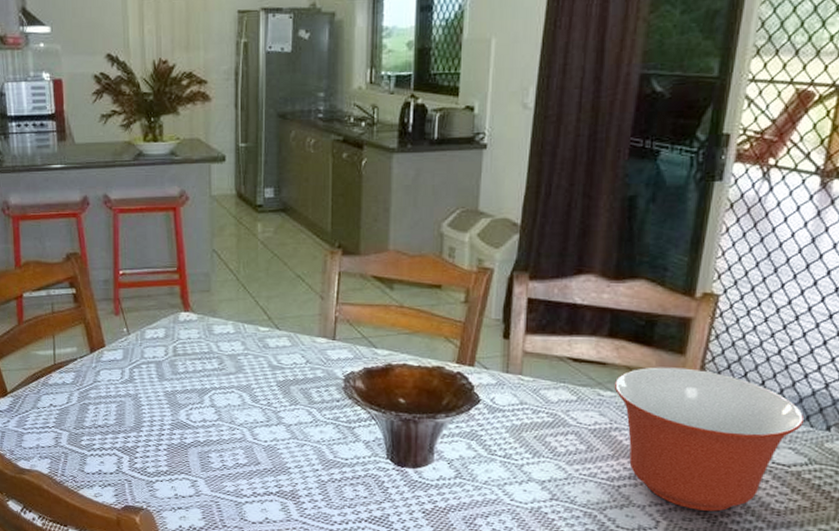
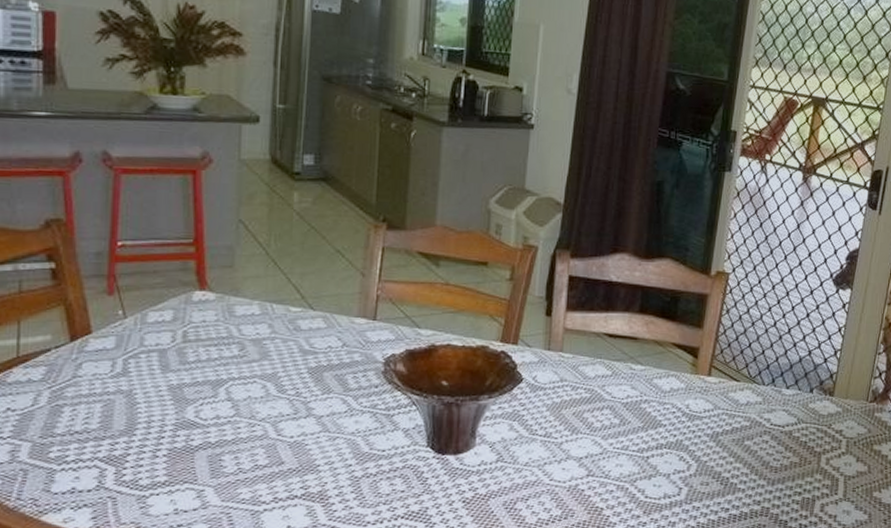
mixing bowl: present [614,367,805,512] -> none [644,340,794,474]

